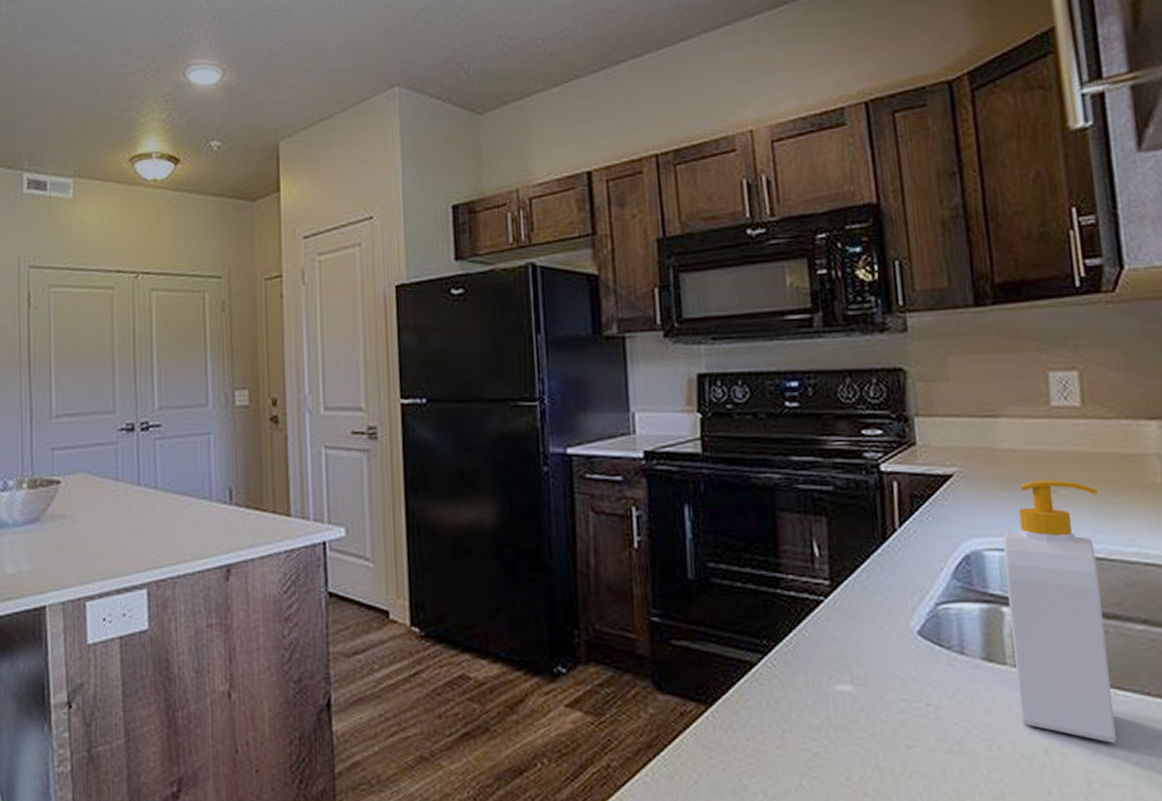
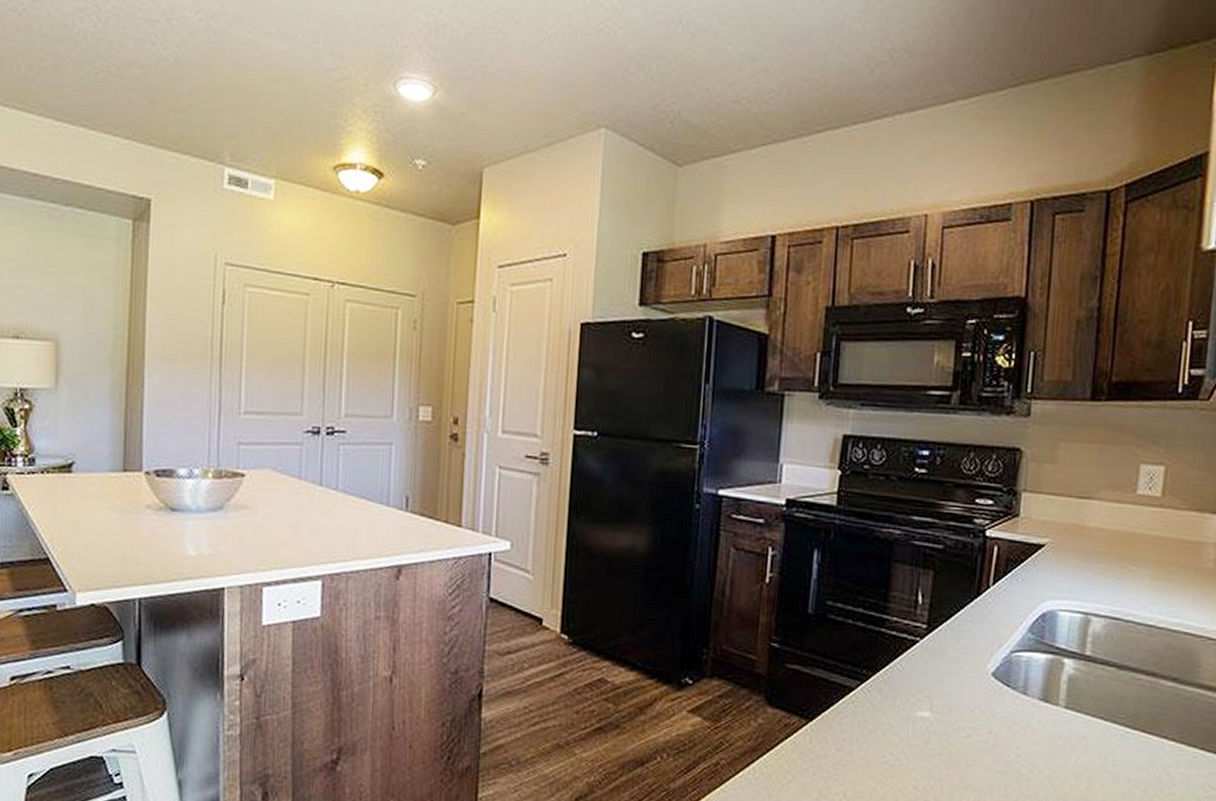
soap bottle: present [1003,479,1116,743] -> none [1061,556,1160,774]

